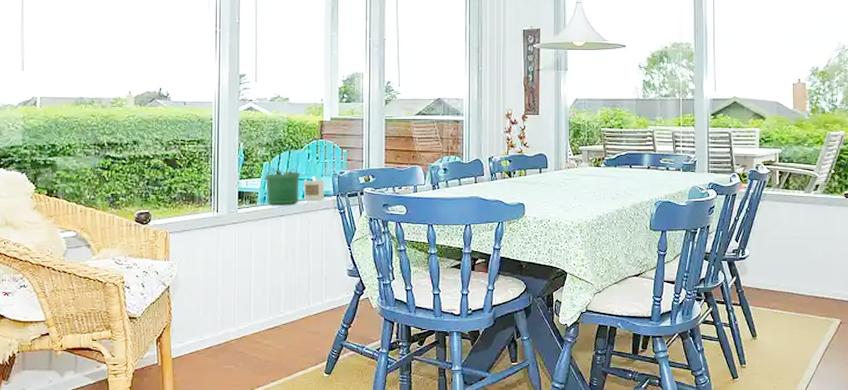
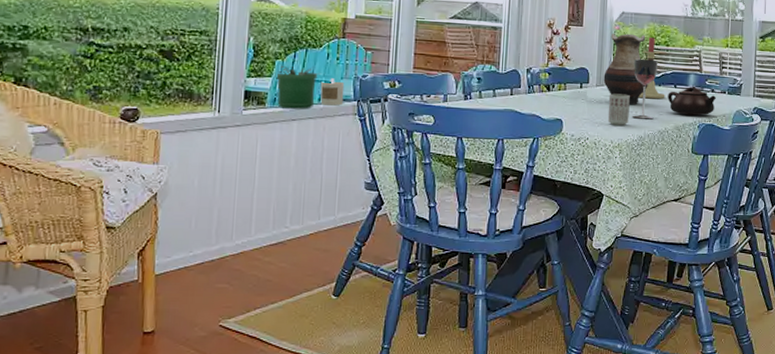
vase: none [561,119,604,186] -> present [603,33,648,104]
cup: none [567,176,587,206] -> present [607,93,630,126]
wineglass: none [590,142,613,199] -> present [633,58,659,120]
candlestick: none [595,120,621,180] -> present [638,36,665,100]
teapot: none [624,166,671,194] -> present [667,87,716,116]

